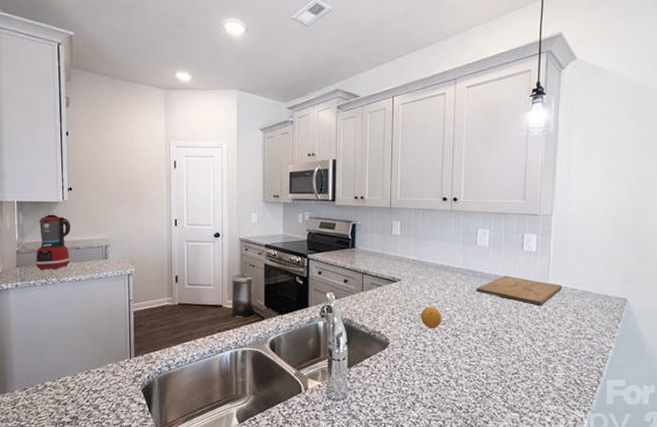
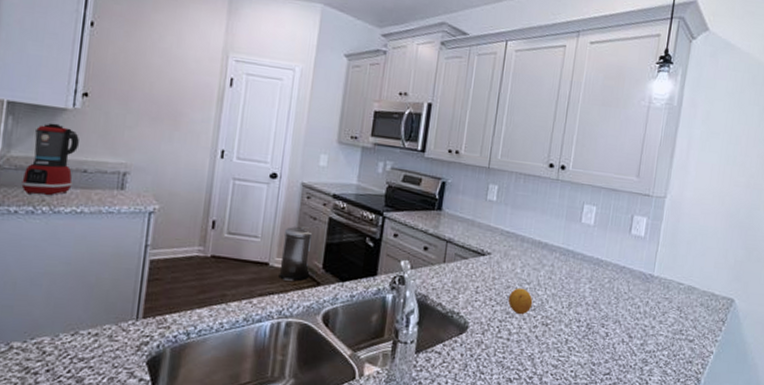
cutting board: present [475,275,563,306] -> none [573,260,669,299]

